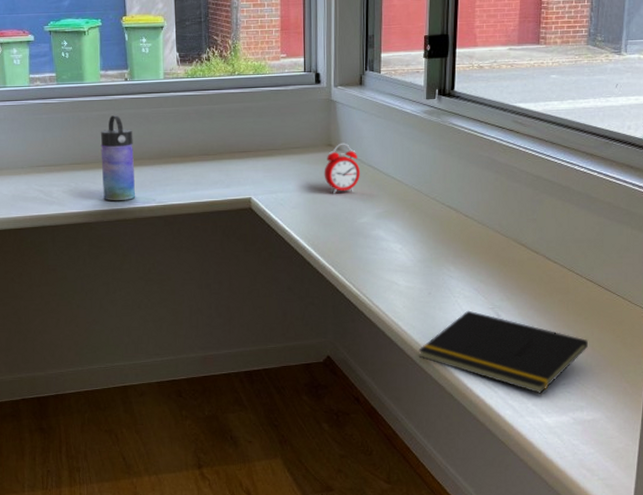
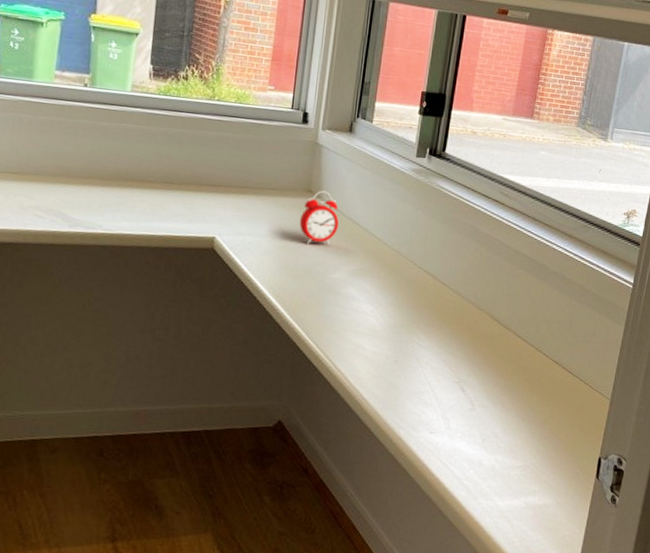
water bottle: present [100,115,136,201] -> none [38,123,86,223]
notepad: present [418,310,588,394] -> none [377,382,547,475]

